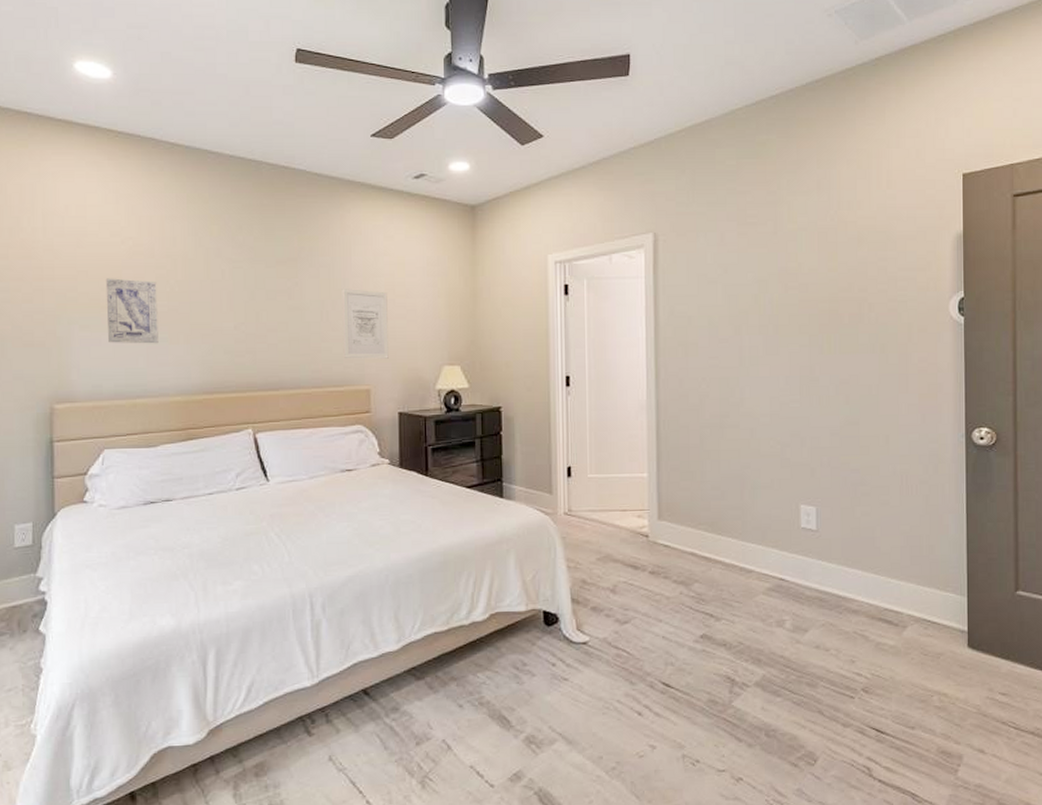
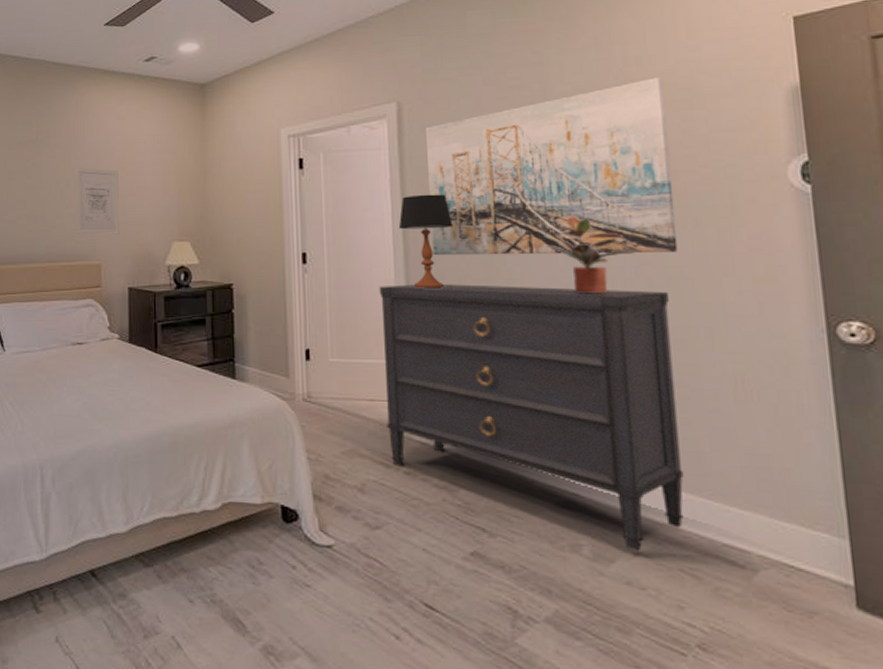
dresser: none [633,403,861,621] -> present [379,284,684,551]
table lamp: none [651,321,697,408] -> present [398,194,453,289]
wall art: none [676,221,869,378] -> present [425,77,678,256]
potted plant: none [770,341,837,409] -> present [546,215,634,293]

